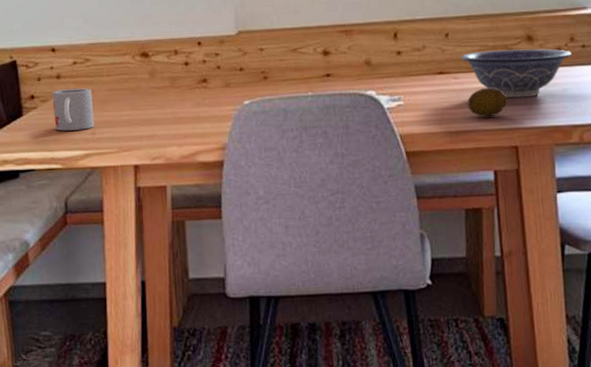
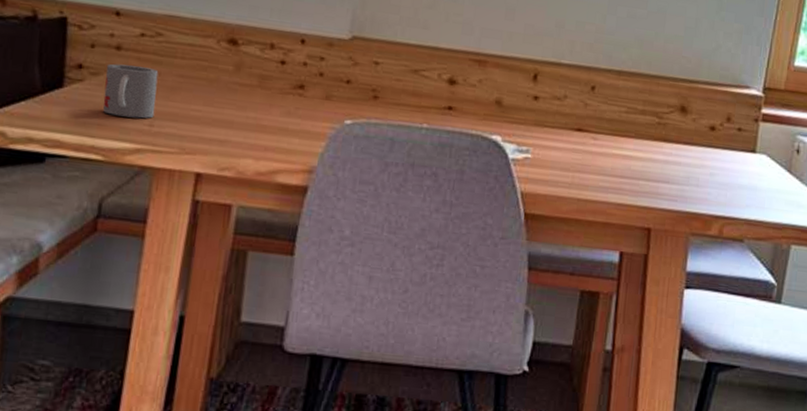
decorative bowl: present [461,48,572,98] -> none [605,113,726,176]
fruit: present [467,87,509,117] -> none [603,155,649,190]

